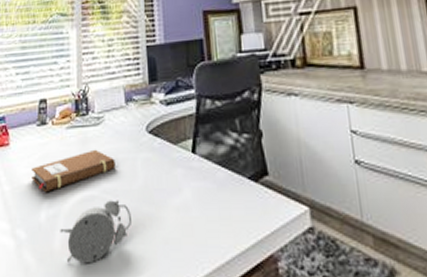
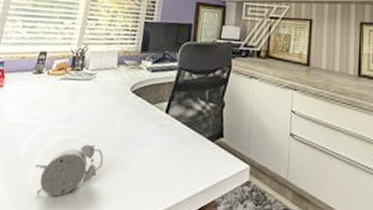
notebook: present [31,149,116,193] -> none [18,100,99,132]

